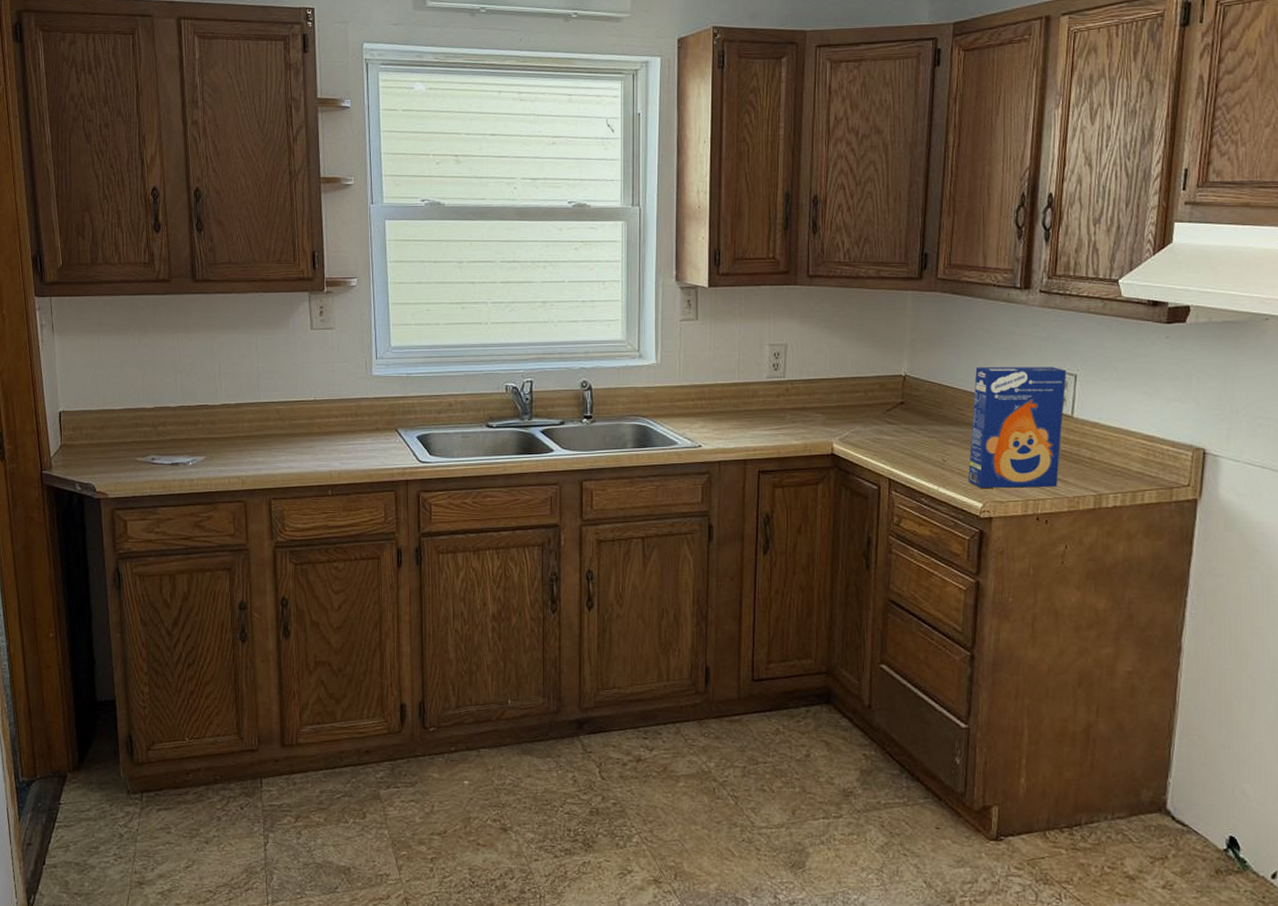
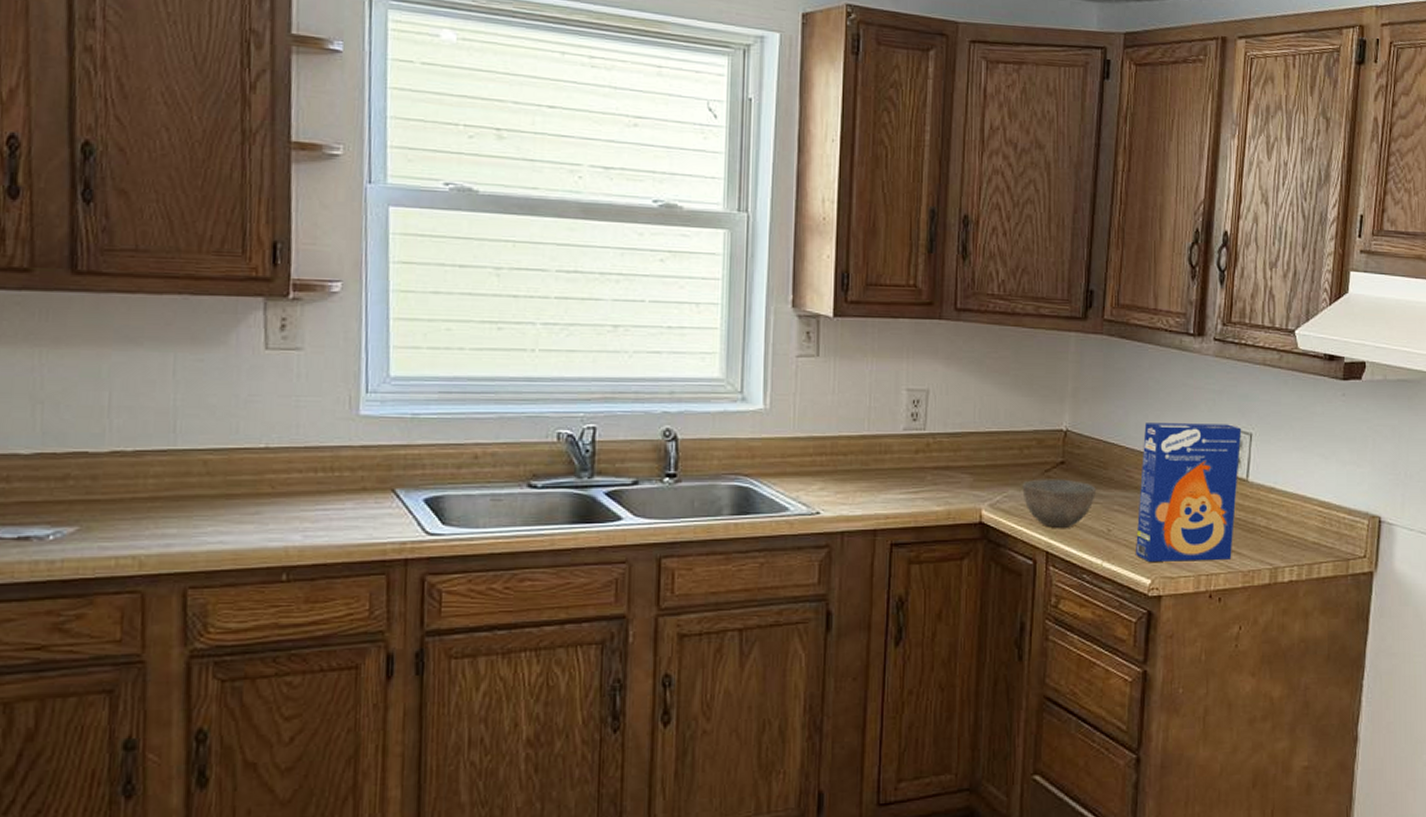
bowl: none [867,417,932,458] -> present [1022,479,1096,528]

